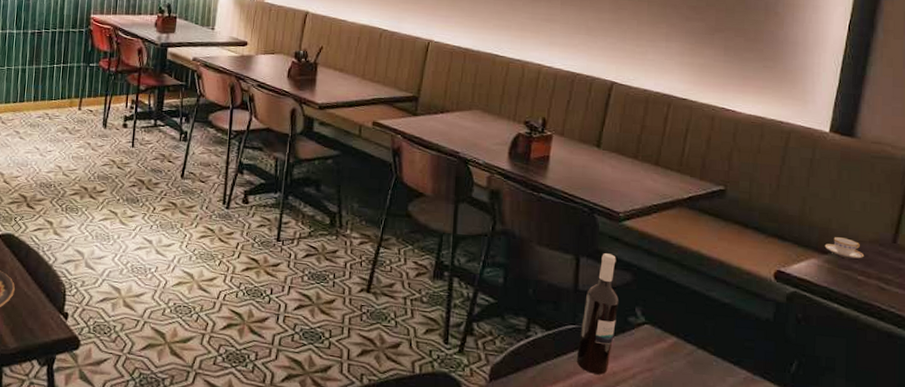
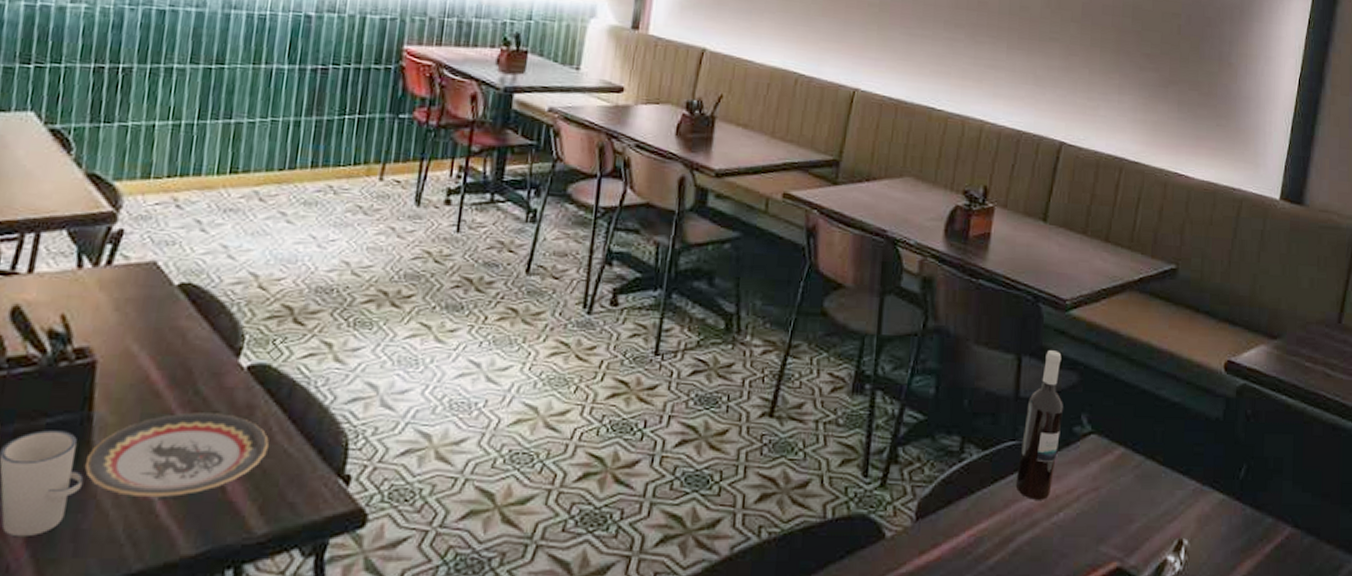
teacup: present [824,237,865,260] -> none [1274,319,1312,344]

